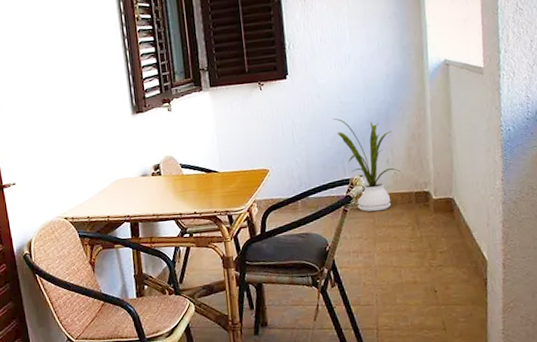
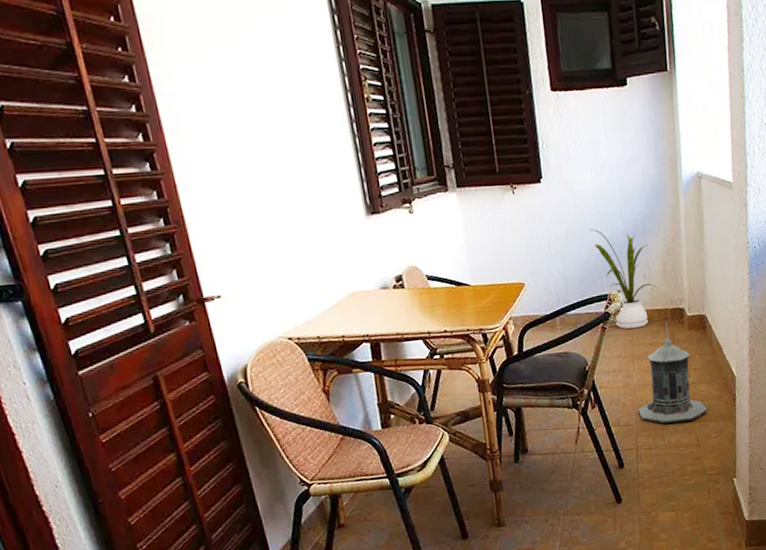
lantern: none [379,204,455,306] -> present [638,321,708,424]

